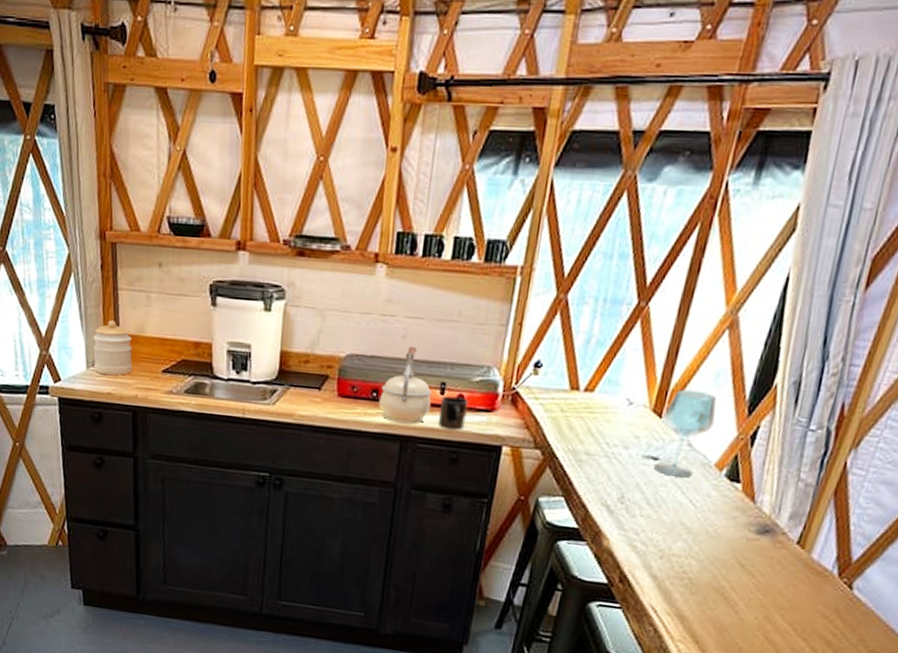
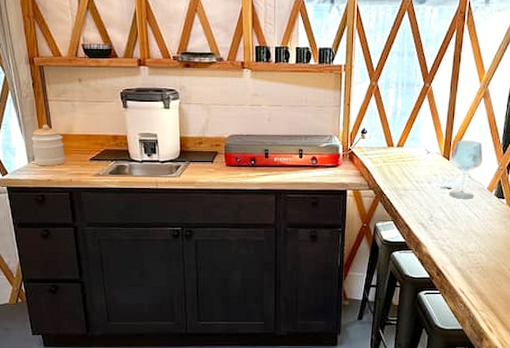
kettle: present [378,347,432,425] -> none [256,126,294,181]
mug: present [437,395,468,431] -> none [300,158,320,183]

